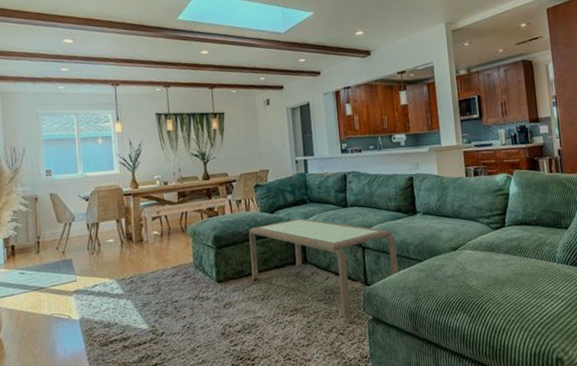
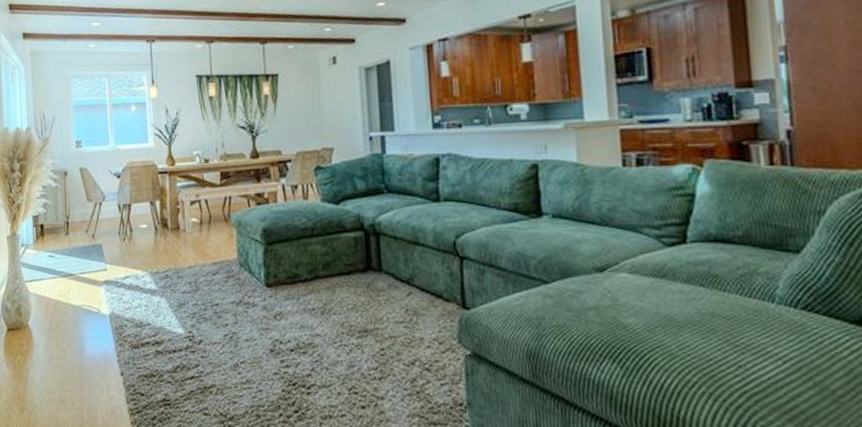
coffee table: present [249,218,399,323] -> none [306,213,512,356]

